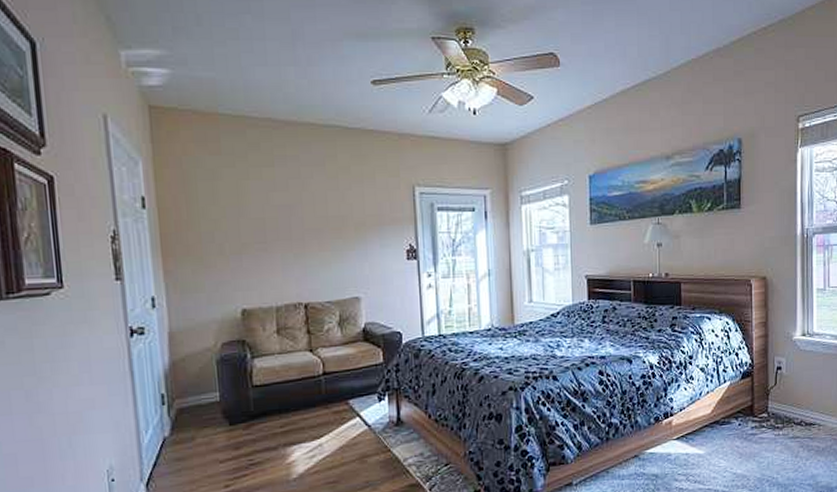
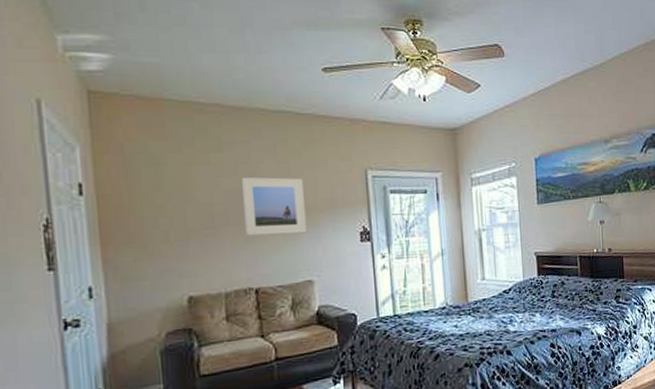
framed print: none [291,192,355,251] -> present [240,176,308,236]

